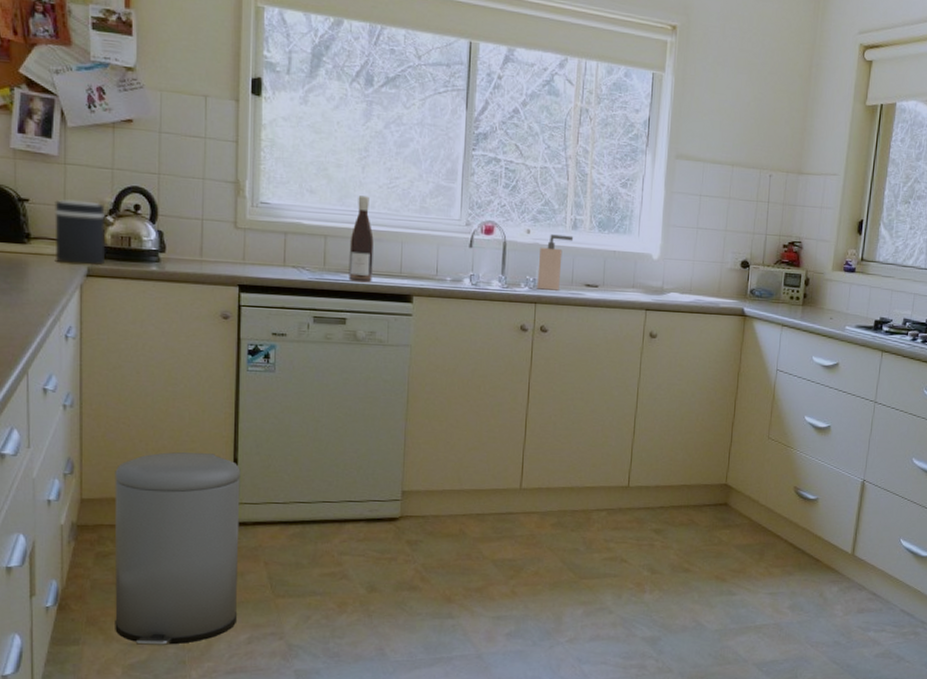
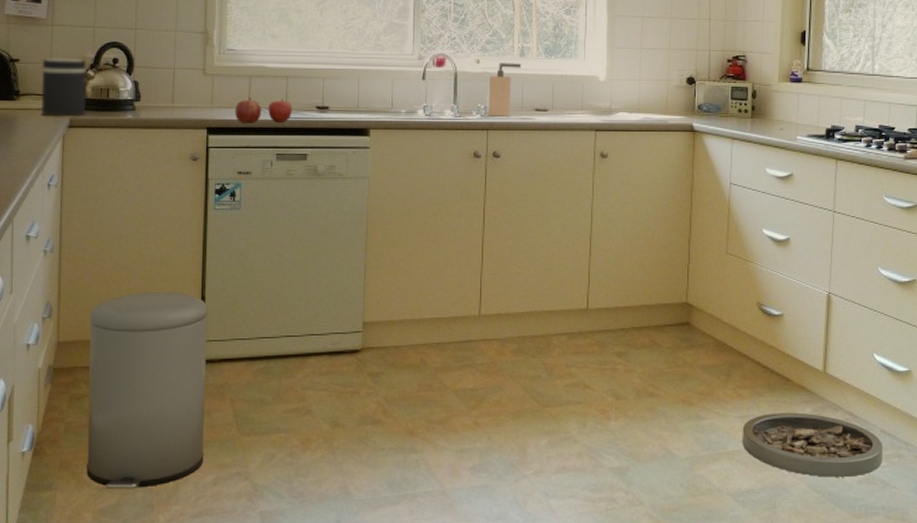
fruit: none [269,255,298,283] -> present [235,97,262,124]
fruit: none [305,258,332,285] -> present [268,98,293,124]
bottle: present [348,195,374,283] -> none [309,37,332,119]
pet bowl: none [770,591,901,651] -> present [742,412,883,477]

